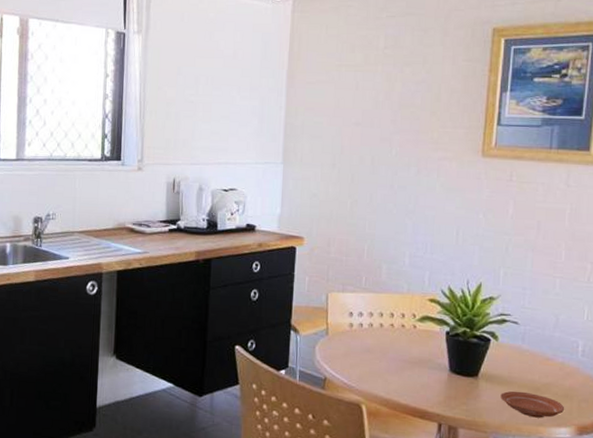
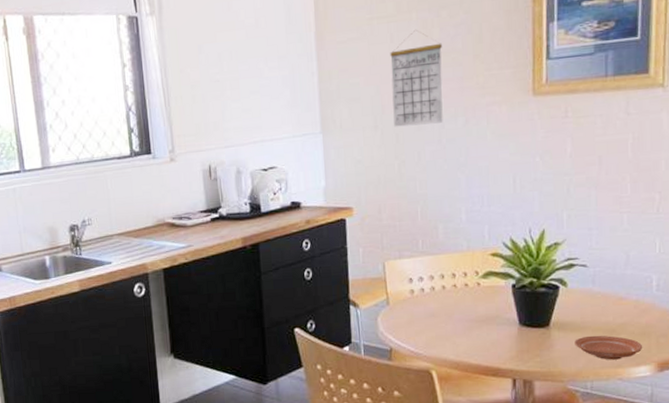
calendar: none [350,82,403,170] -> present [390,30,443,127]

